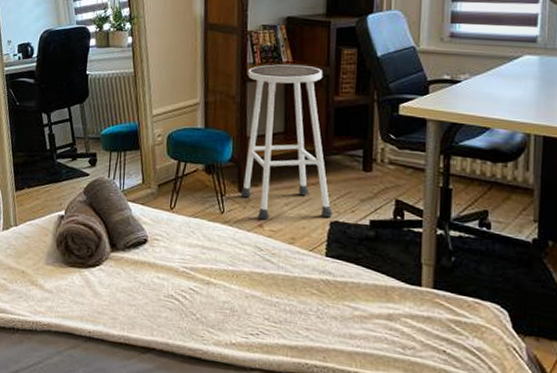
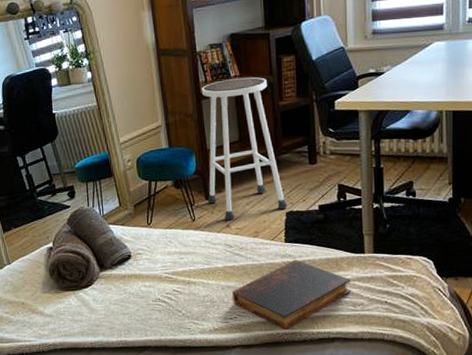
book: none [256,278,401,361] -> present [232,259,351,330]

